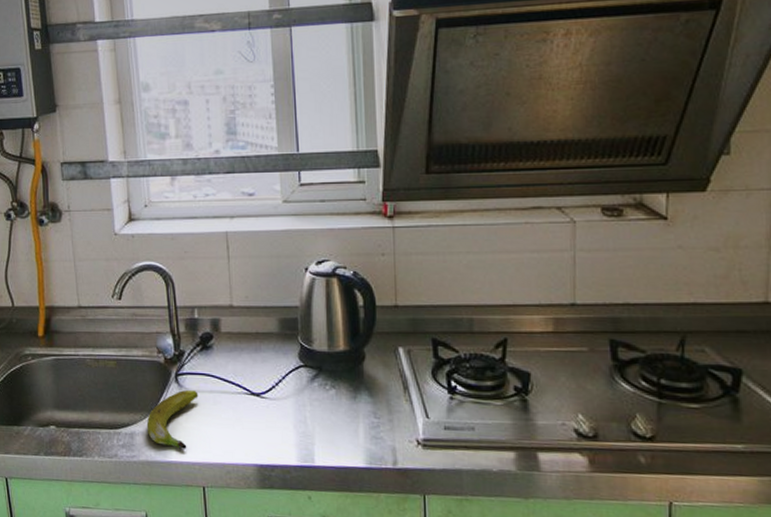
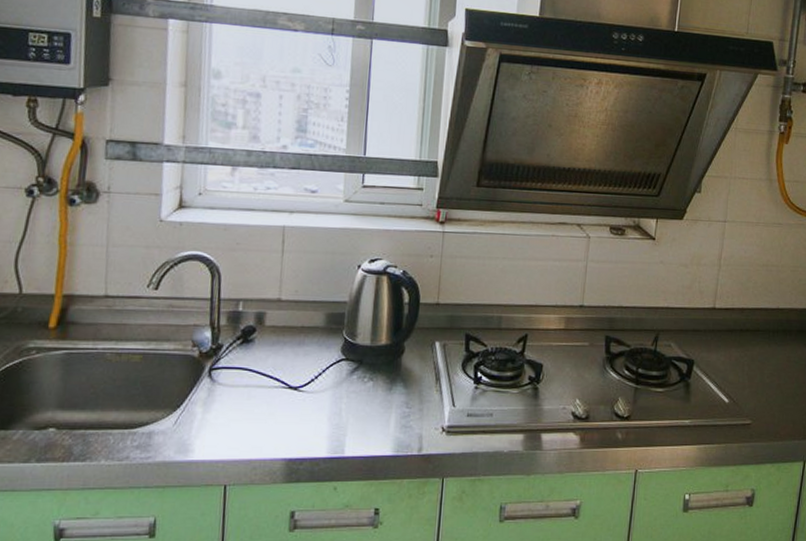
banana: present [146,390,198,449] -> none [168,385,232,447]

